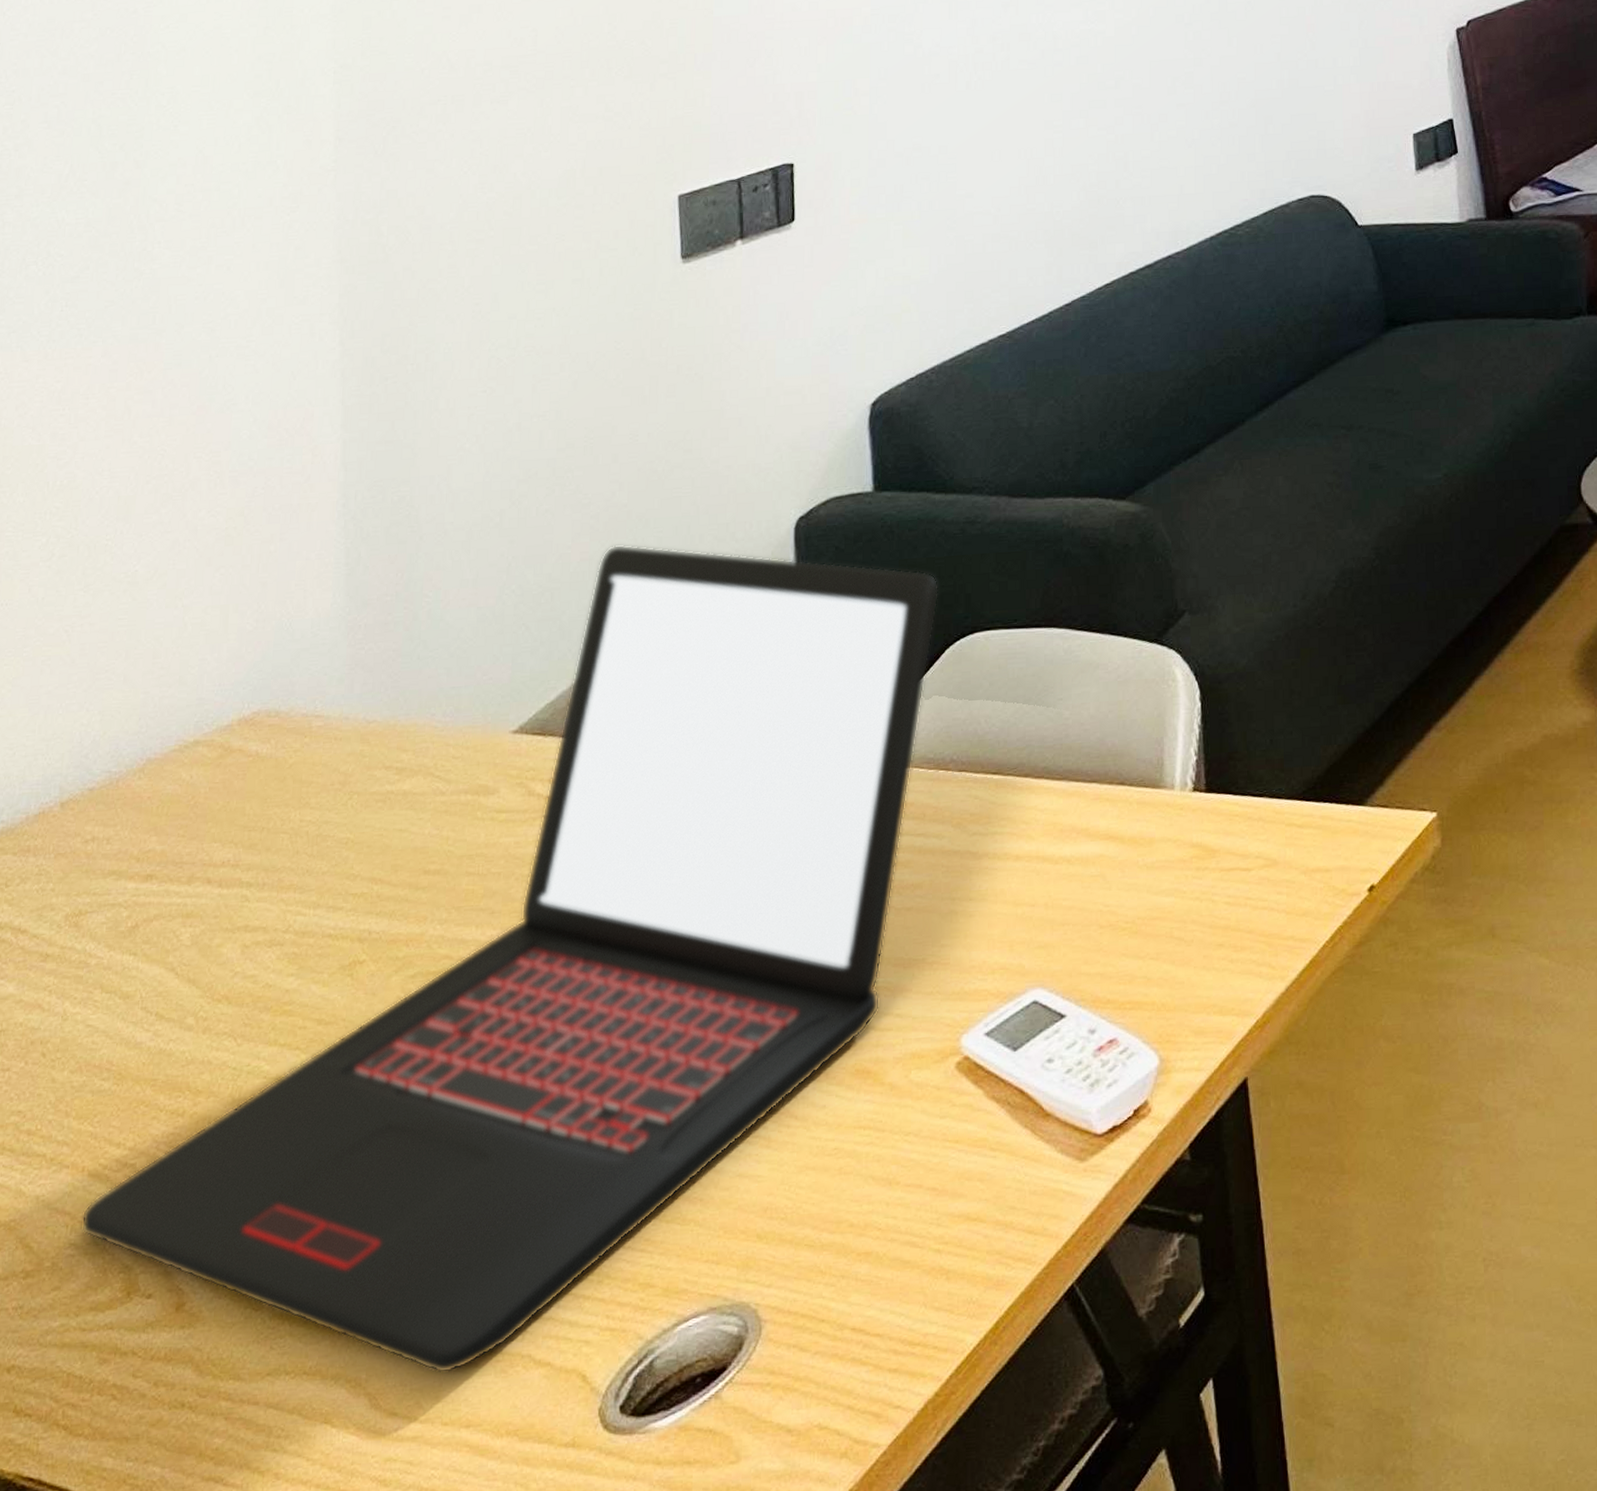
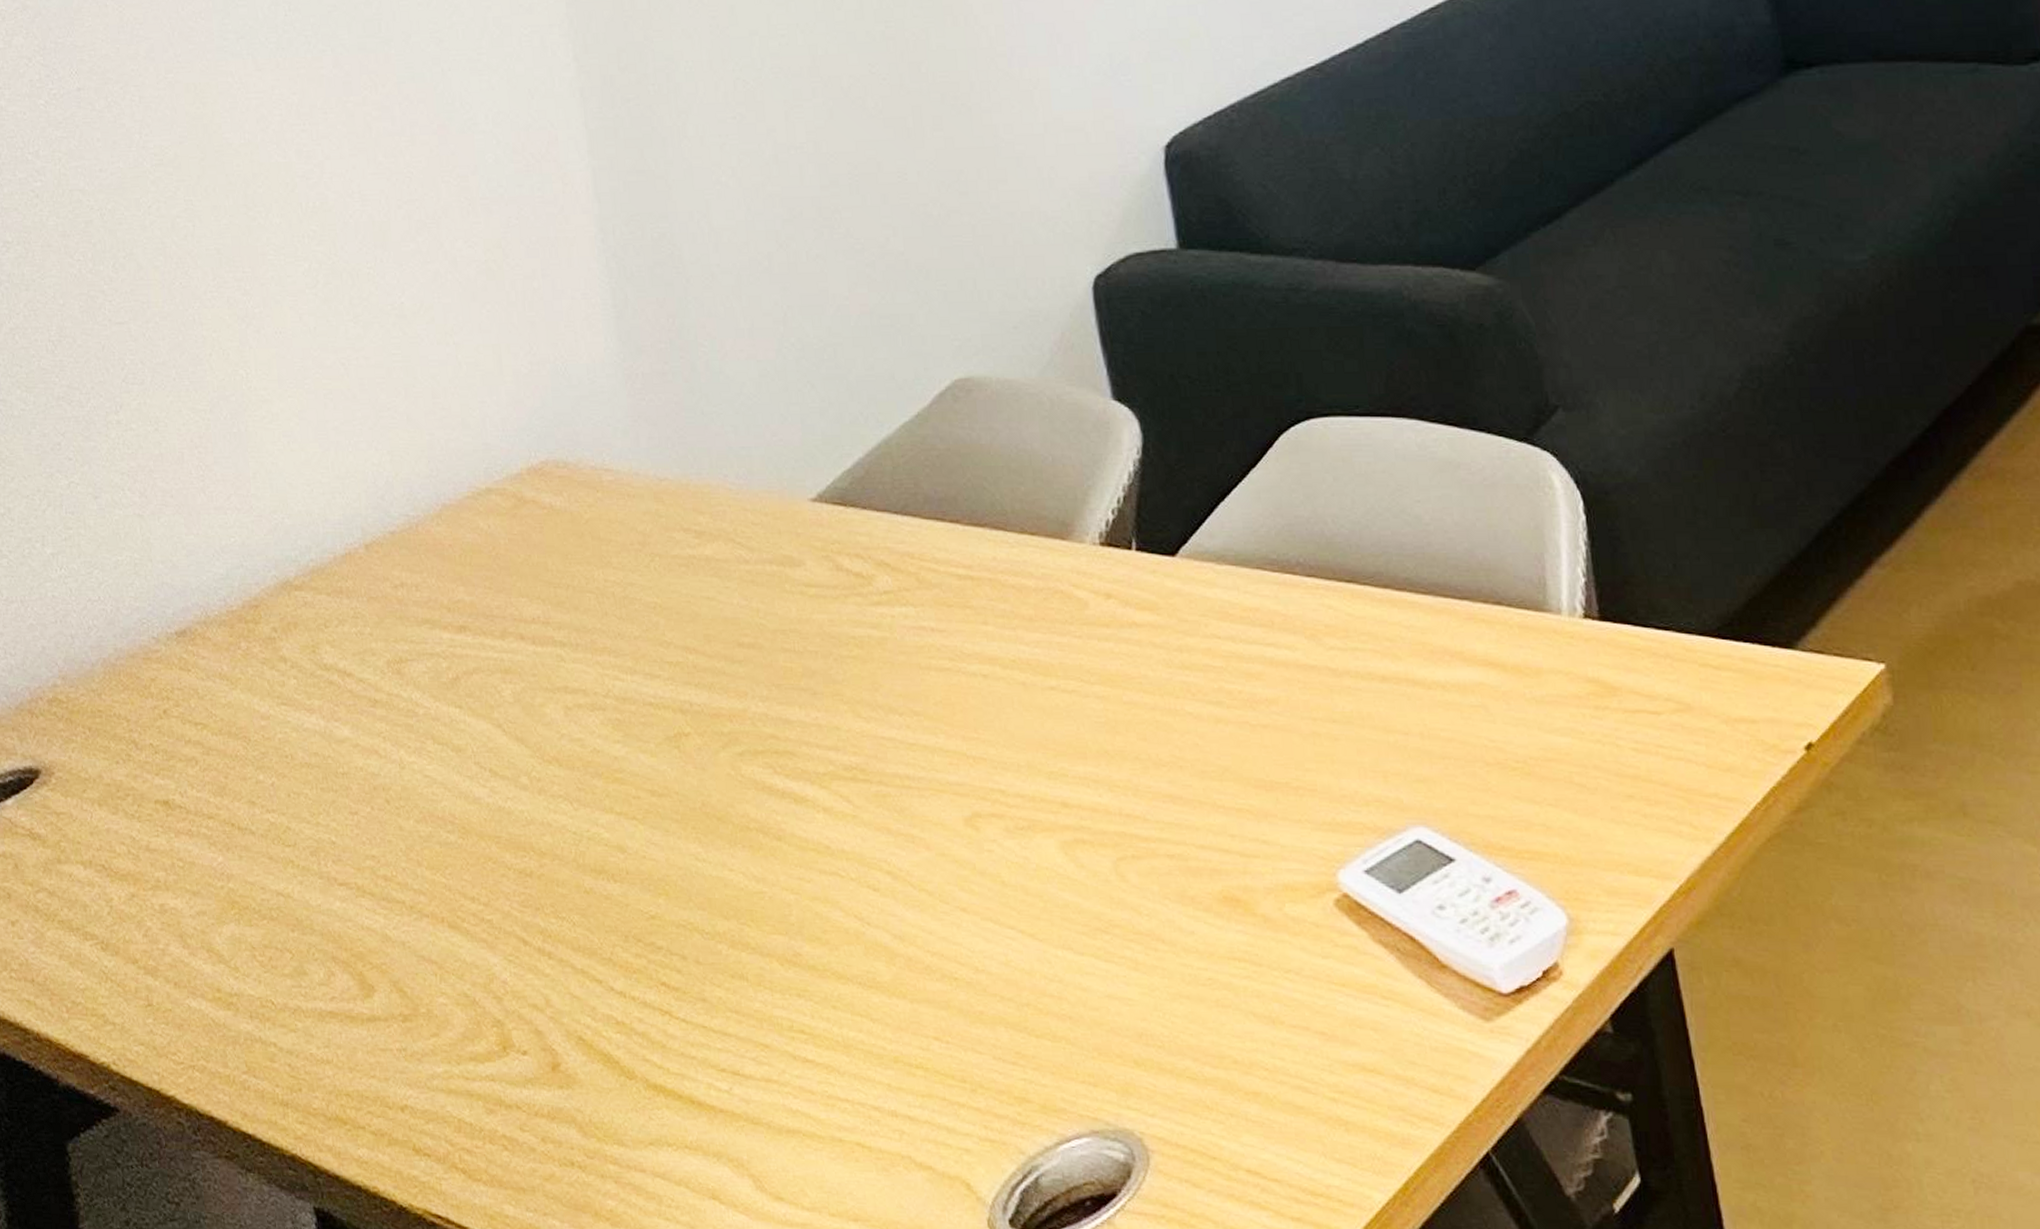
laptop: present [81,544,939,1374] -> none [448,297,1266,1165]

